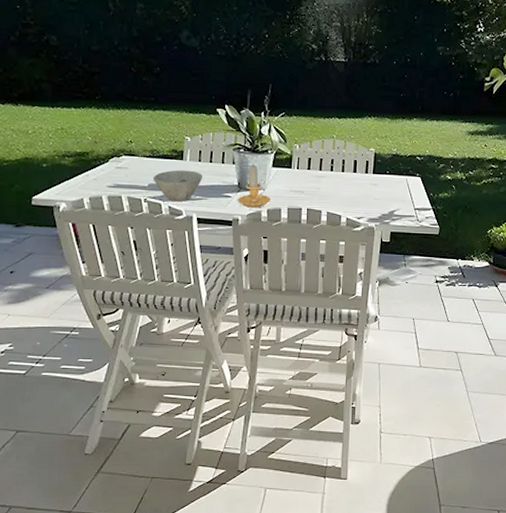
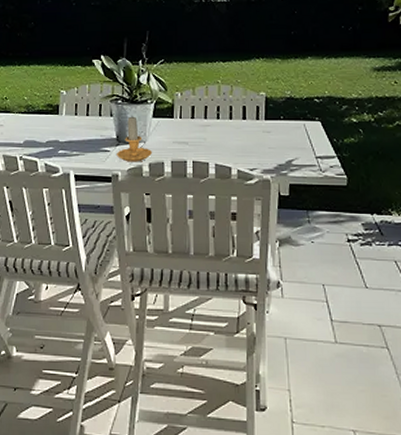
bowl: present [153,170,203,201] -> none [28,125,80,158]

